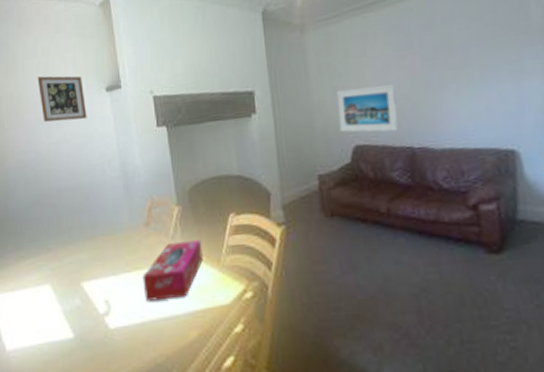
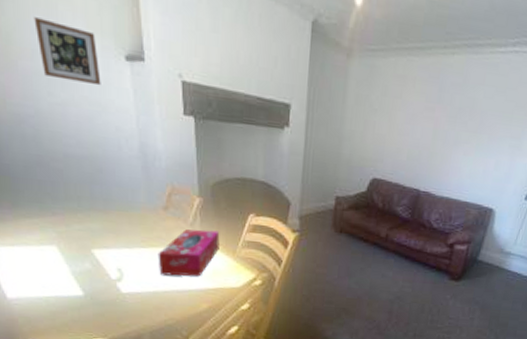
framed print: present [337,85,398,133] -> none [363,124,418,174]

